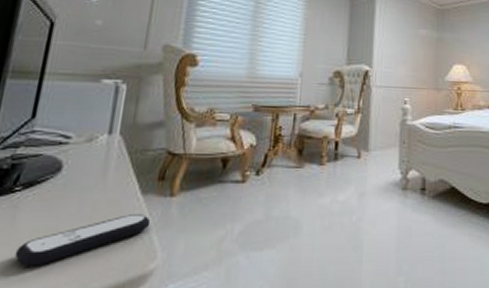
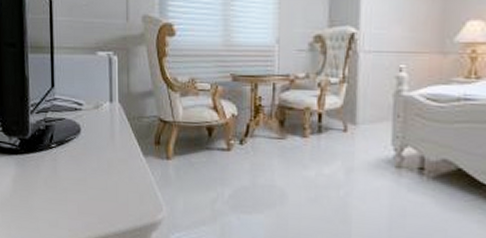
remote control: present [14,214,151,267] -> none [61,172,154,207]

